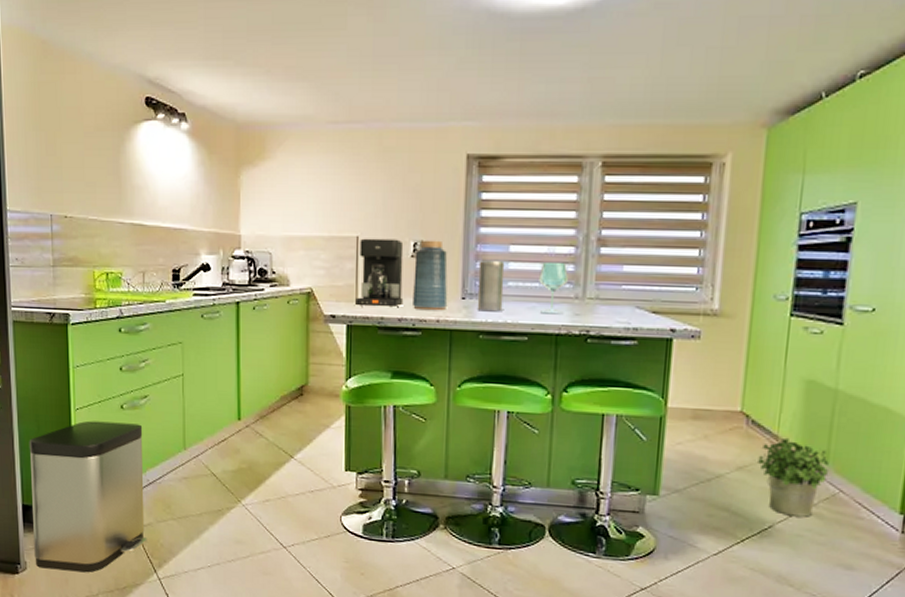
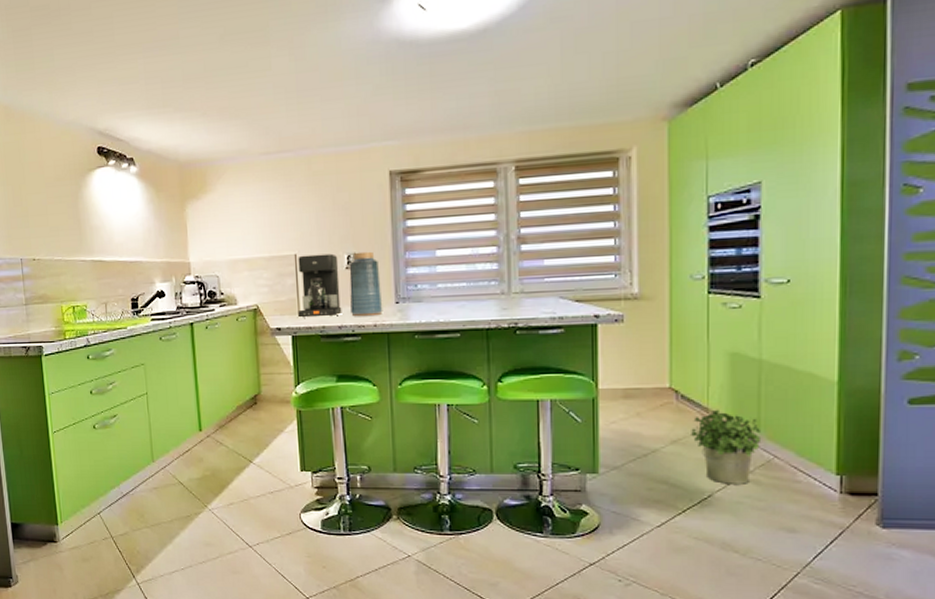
pedal bin: present [29,420,148,573] -> none [13,441,125,582]
canister: present [477,261,505,312] -> none [409,266,435,313]
wine glass: present [539,262,568,315] -> none [466,261,493,311]

